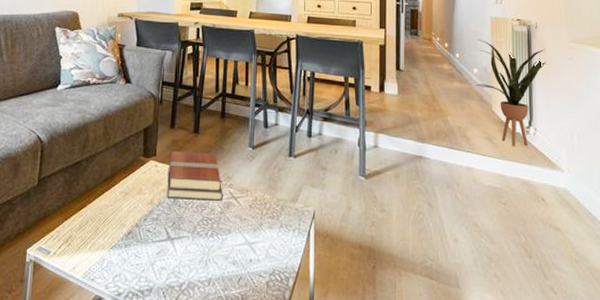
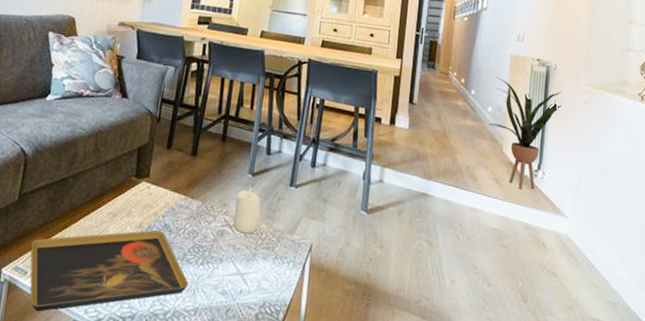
decorative tray: none [52,205,201,289] -> present [30,230,189,312]
books: present [167,150,223,201] -> none [157,172,218,228]
candle: none [237,156,263,205] -> present [233,183,261,234]

